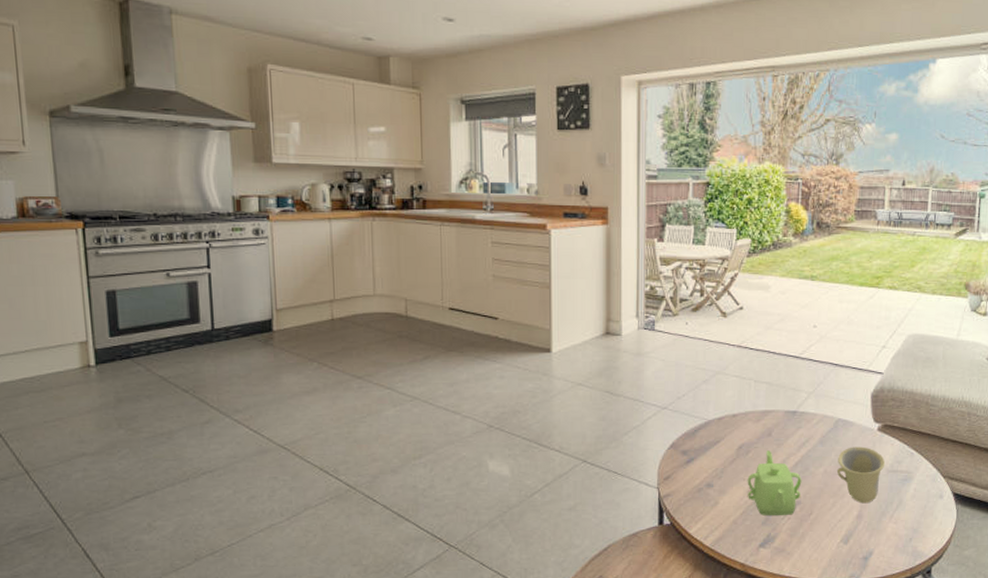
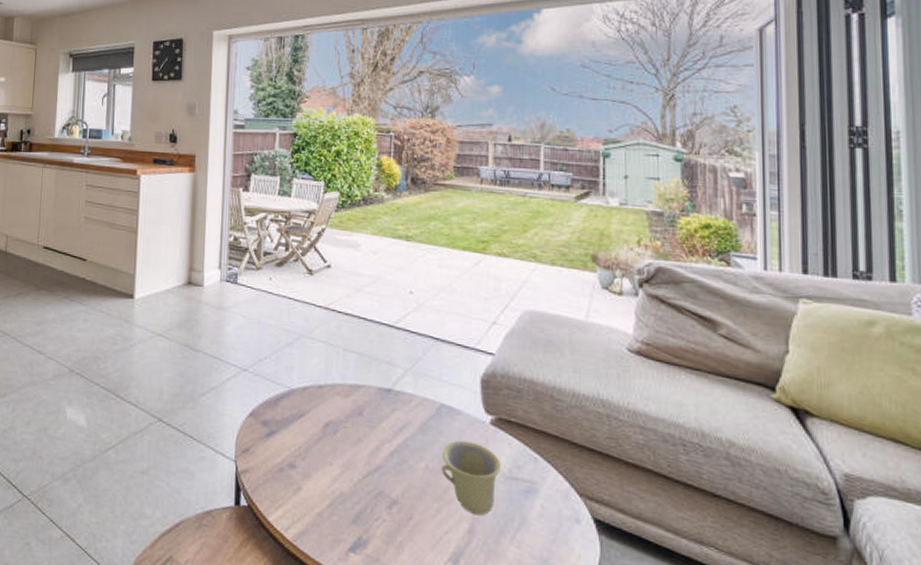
teapot: present [747,450,802,516] -> none [334,432,399,517]

